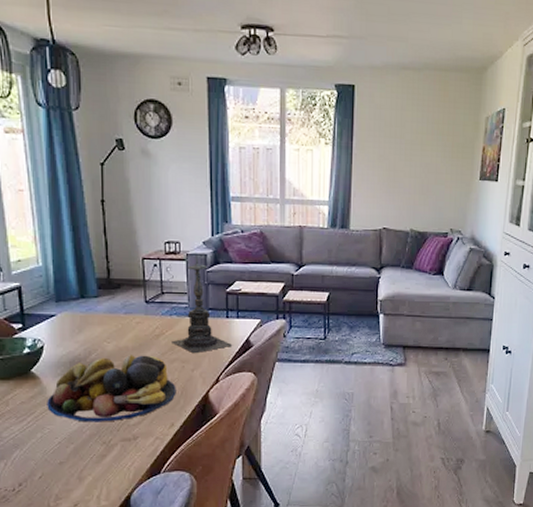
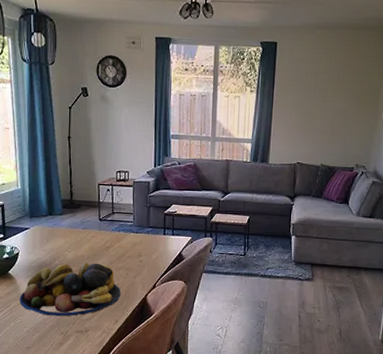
candle holder: present [172,255,233,354] -> none [119,183,168,264]

